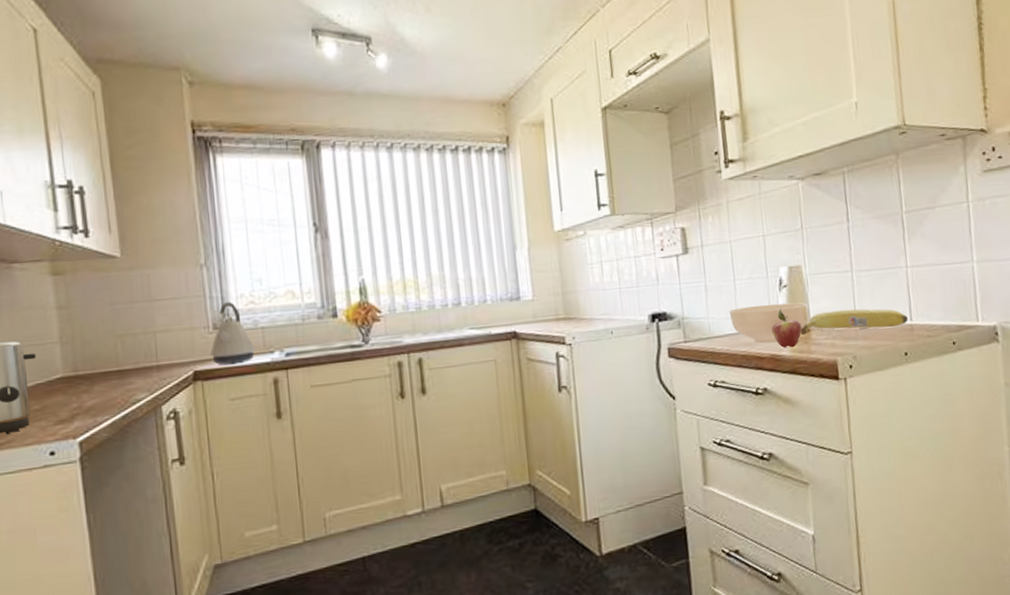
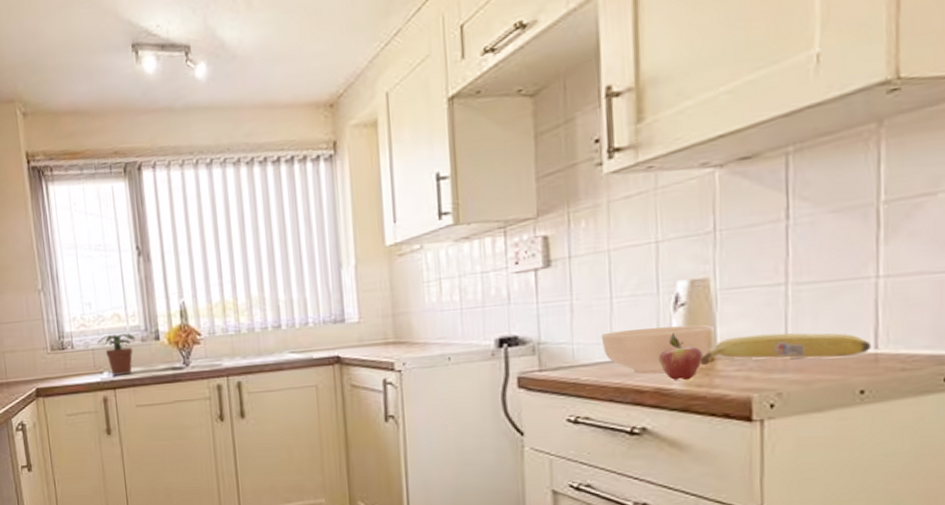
kettle: present [210,301,256,366] -> none [49,324,87,384]
potted plant: none [268,311,311,355] -> present [97,333,136,376]

